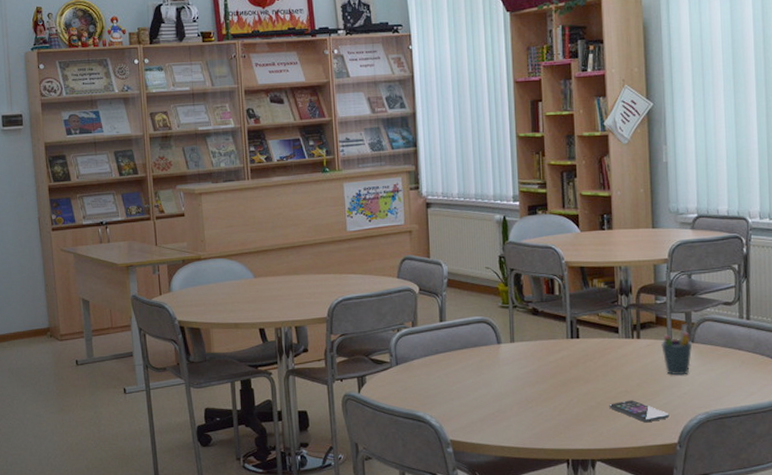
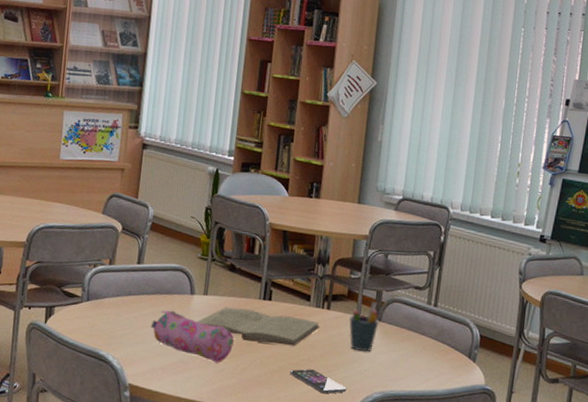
pencil case: none [462,362,548,408] -> present [150,310,234,363]
book: none [508,350,633,381] -> present [197,307,321,346]

